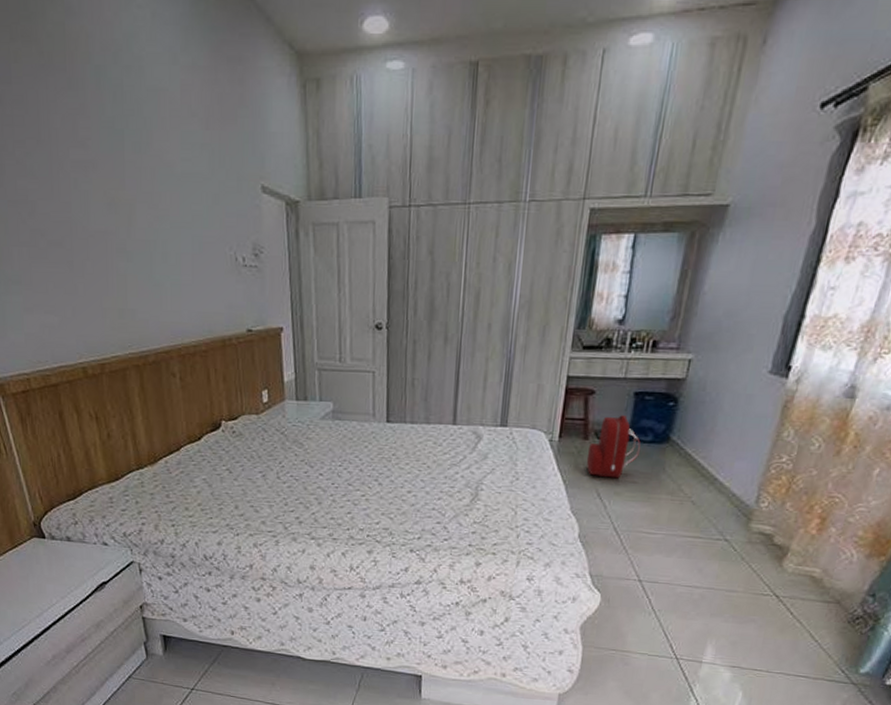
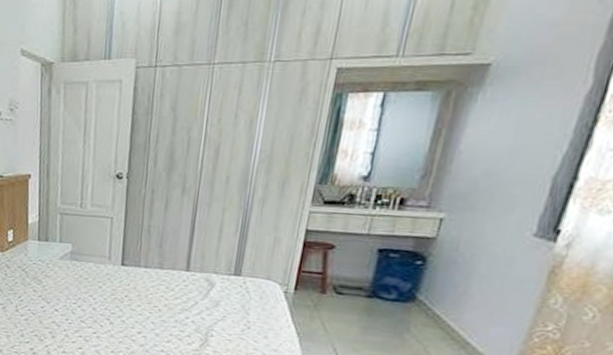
backpack: present [586,415,641,479] -> none [322,271,383,335]

